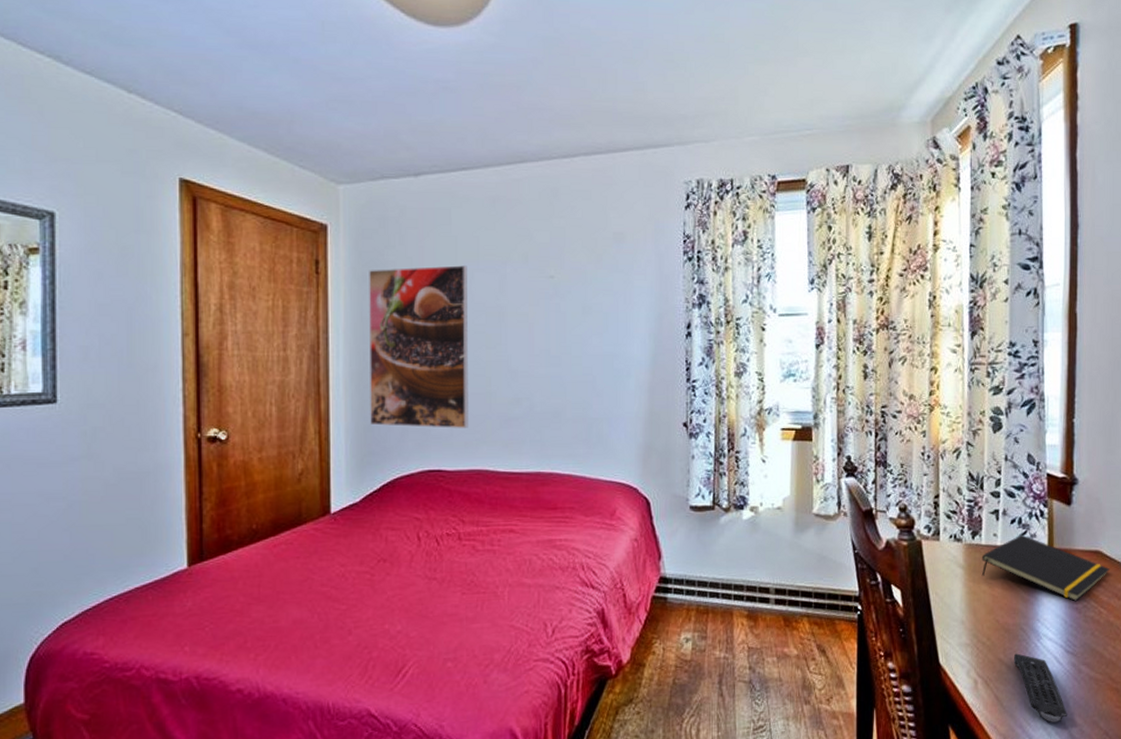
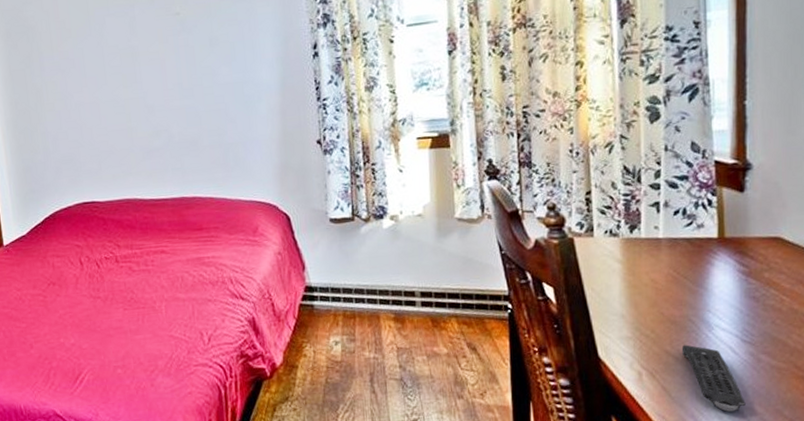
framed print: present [369,265,468,428] -> none [12,12,115,167]
notepad: present [981,534,1109,602] -> none [641,225,792,291]

